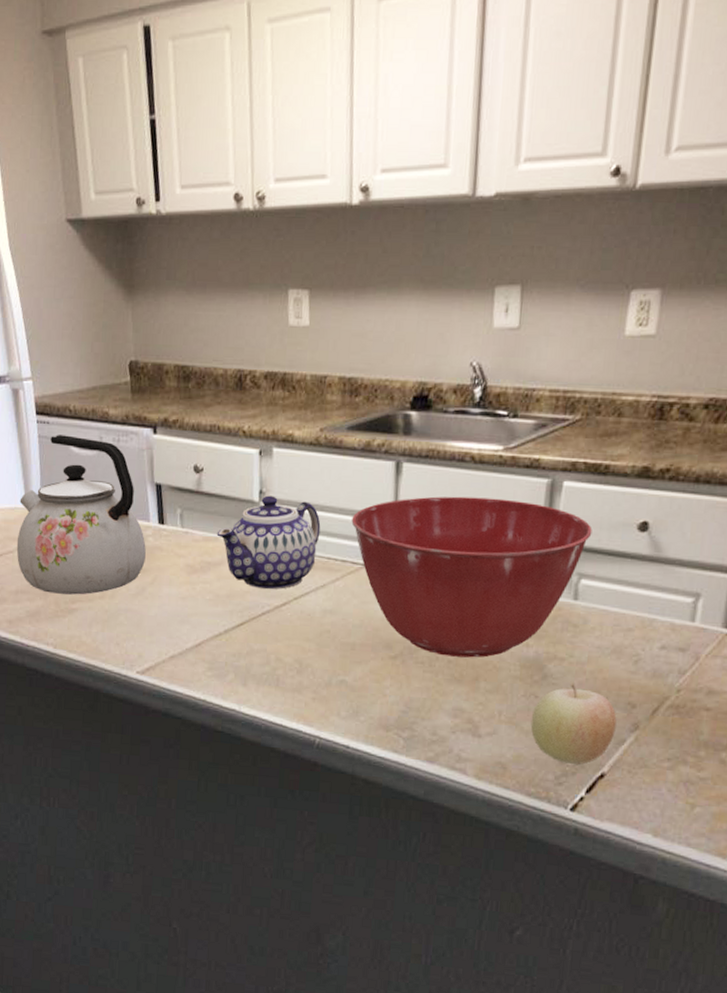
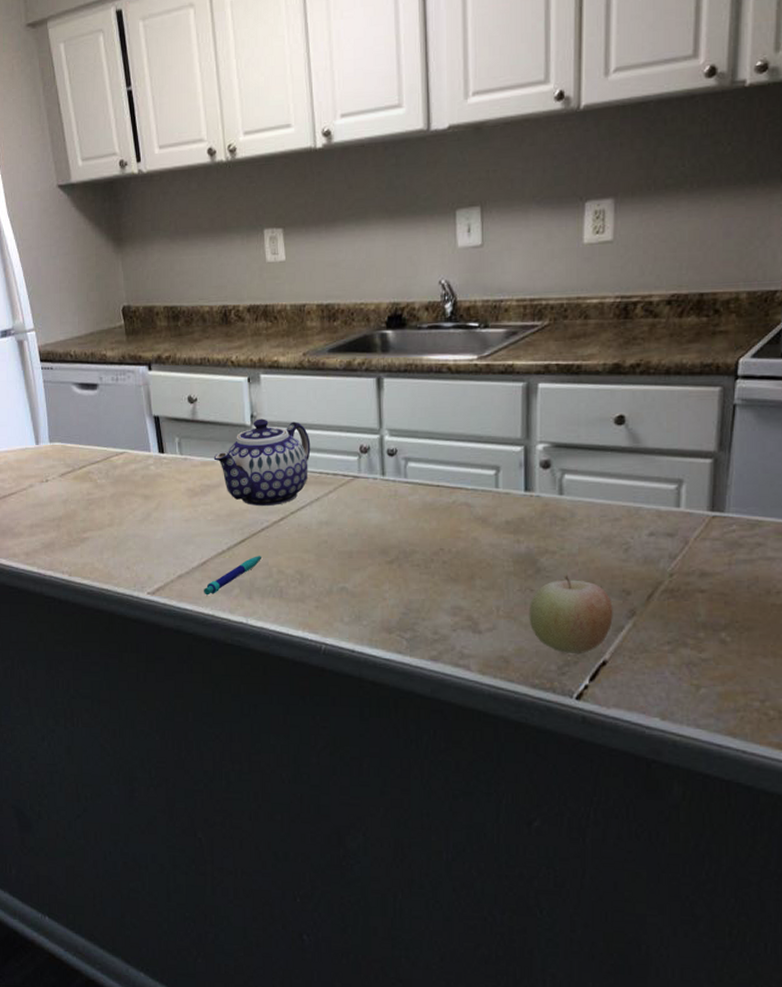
kettle: present [16,435,146,595] -> none [29,378,149,525]
pen: none [196,641,260,679] -> present [204,556,261,595]
mixing bowl: present [351,496,592,658] -> none [339,404,571,557]

